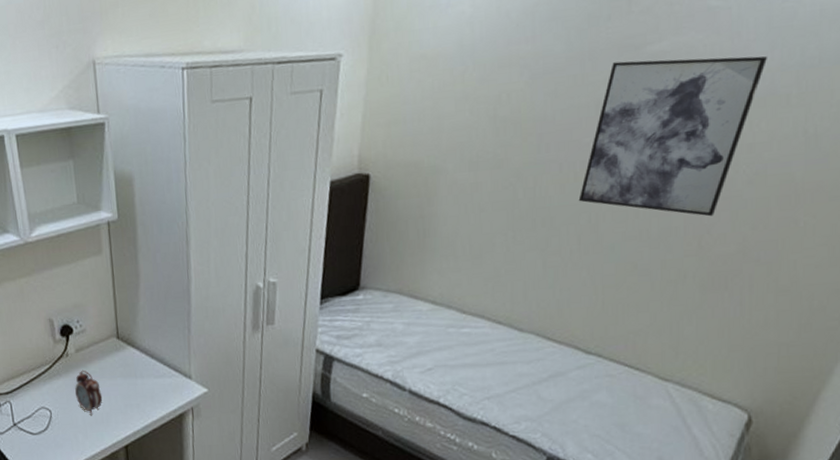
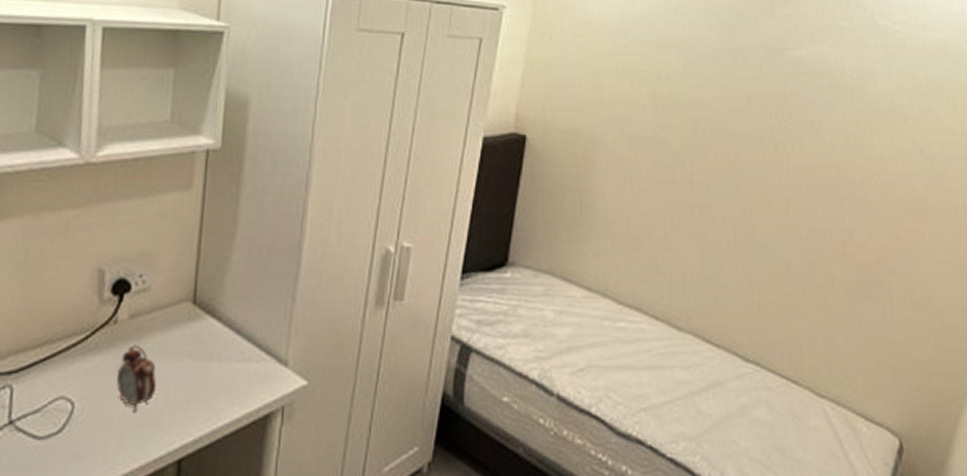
wall art: present [578,56,768,217] -> none [733,60,888,222]

